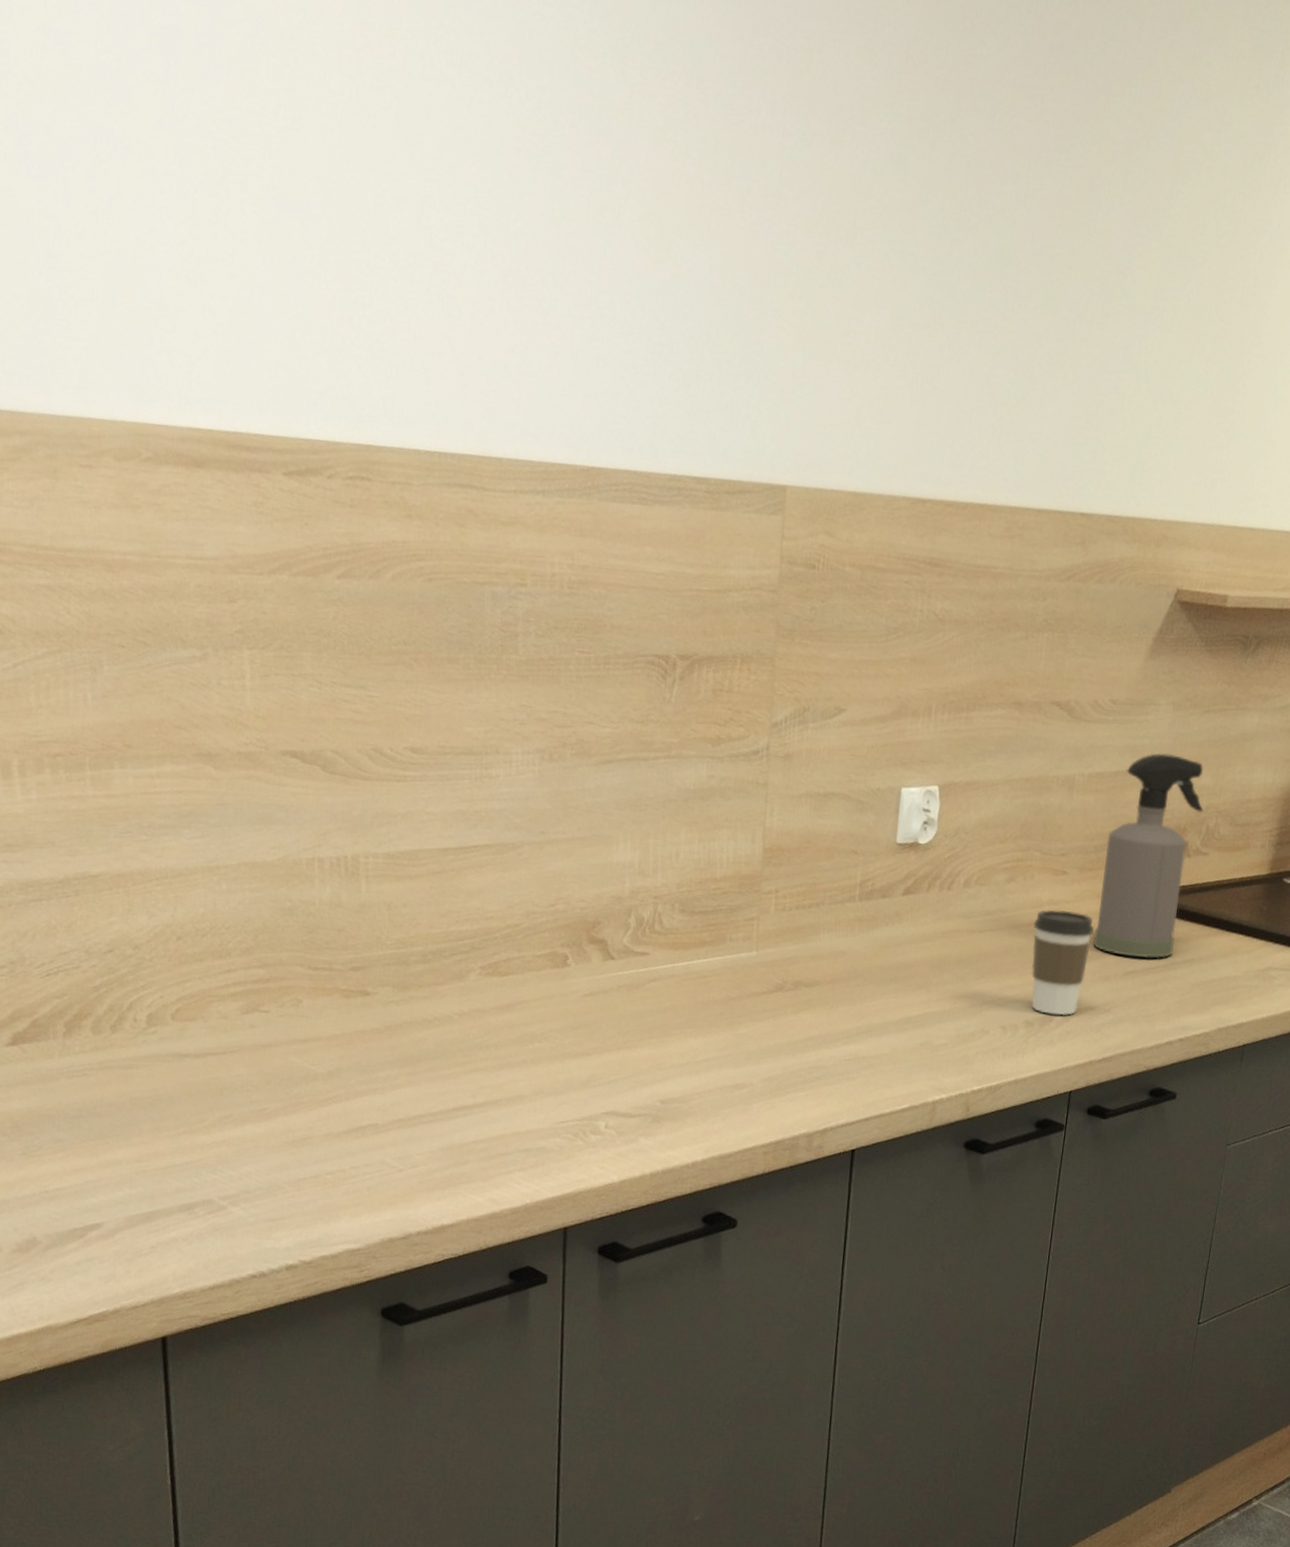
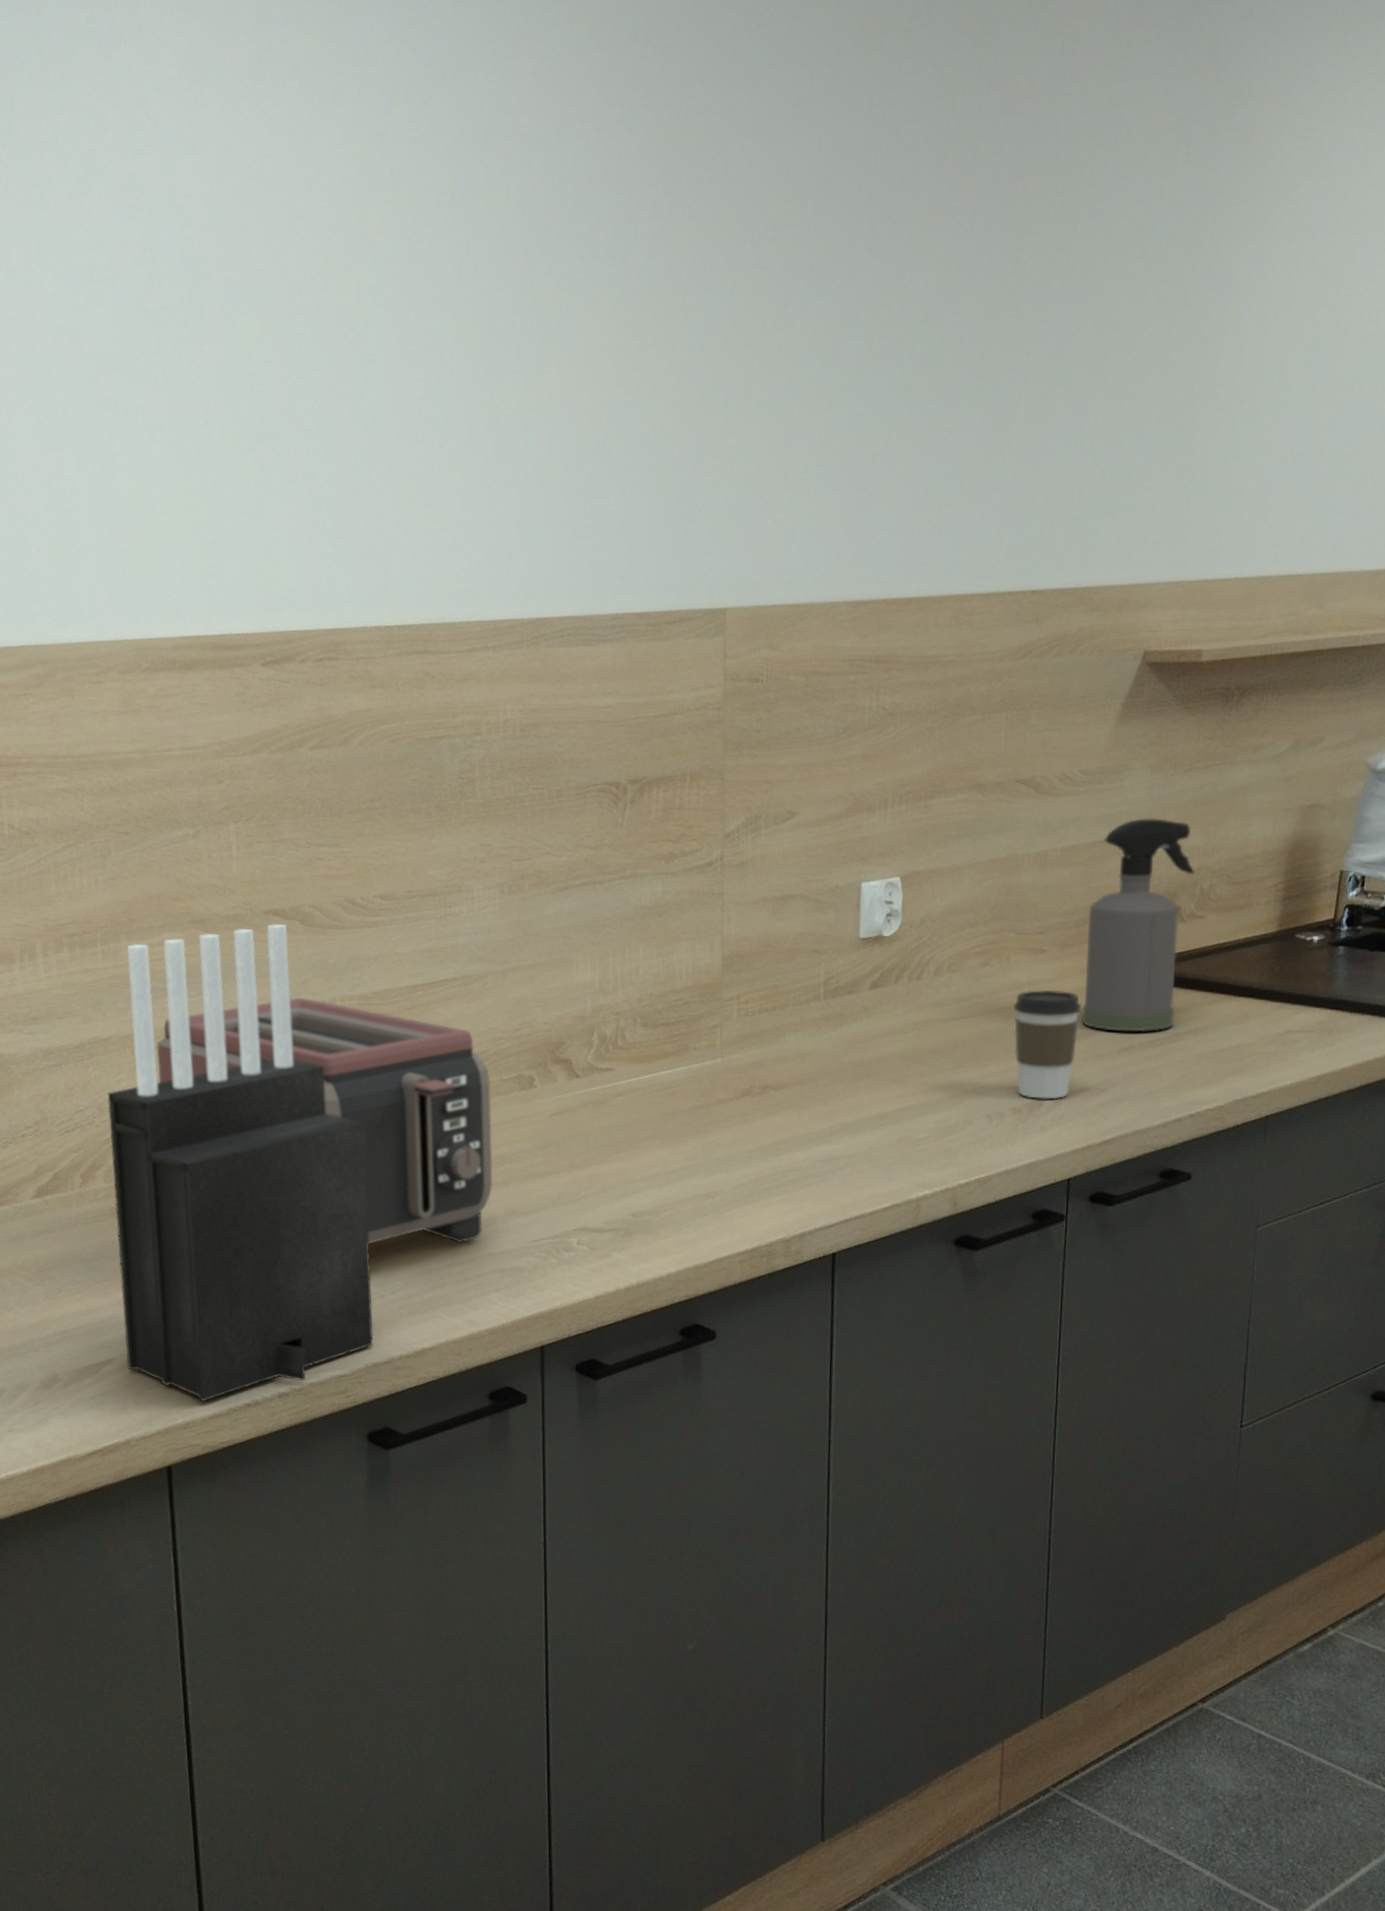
knife block: none [96,766,391,1273] -> present [107,923,374,1403]
toaster: none [154,850,523,1120] -> present [156,997,493,1244]

